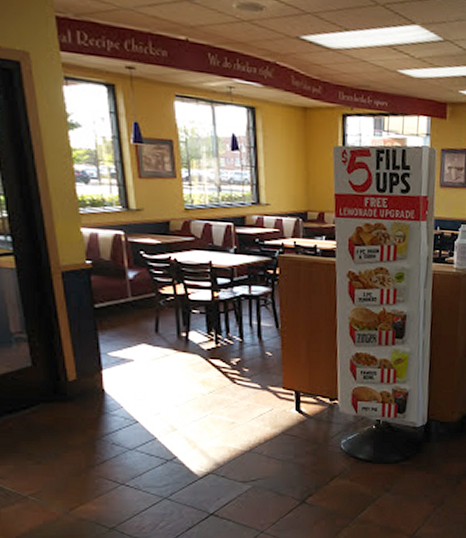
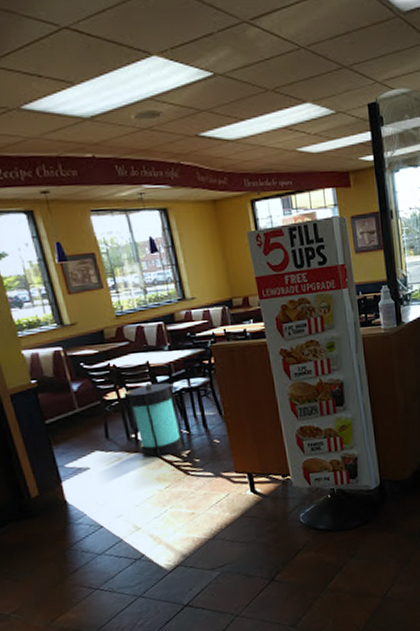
lantern: none [180,283,237,361] -> present [123,383,186,459]

